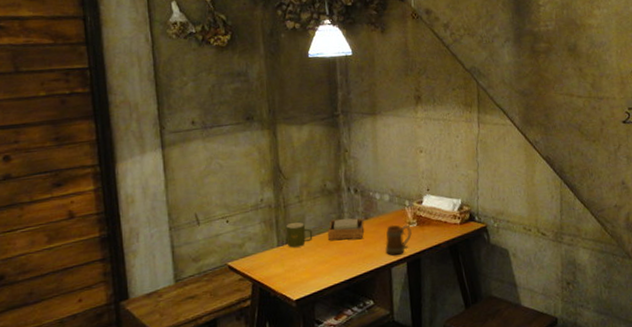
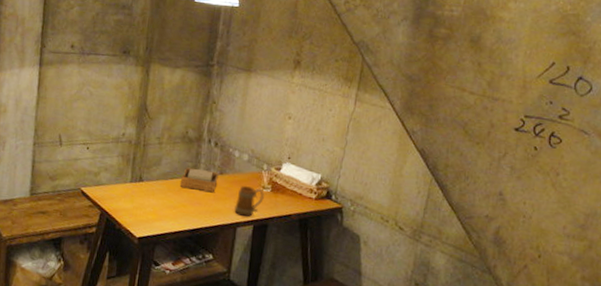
mug: present [285,221,313,248] -> none [139,162,167,188]

